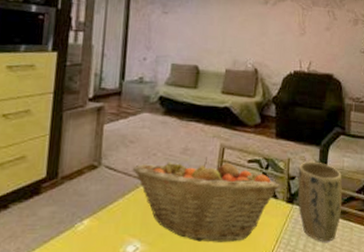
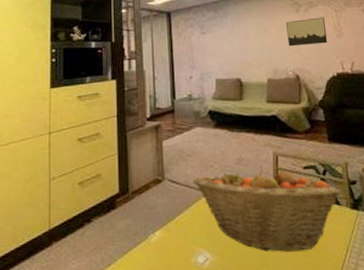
wall art: none [251,12,291,40] -> present [286,17,328,47]

